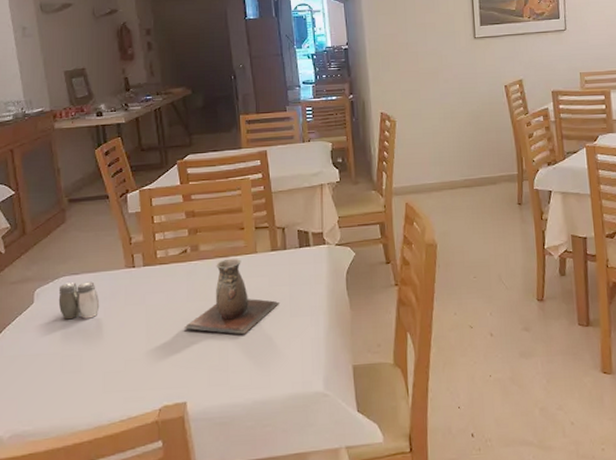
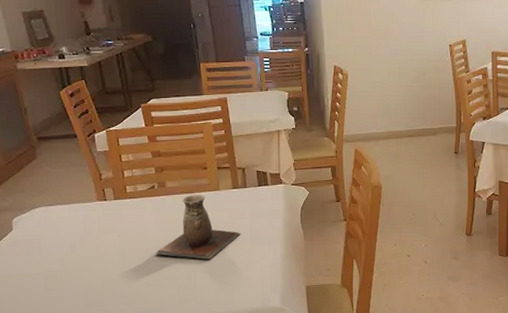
salt and pepper shaker: present [58,281,100,320] -> none [35,212,76,245]

